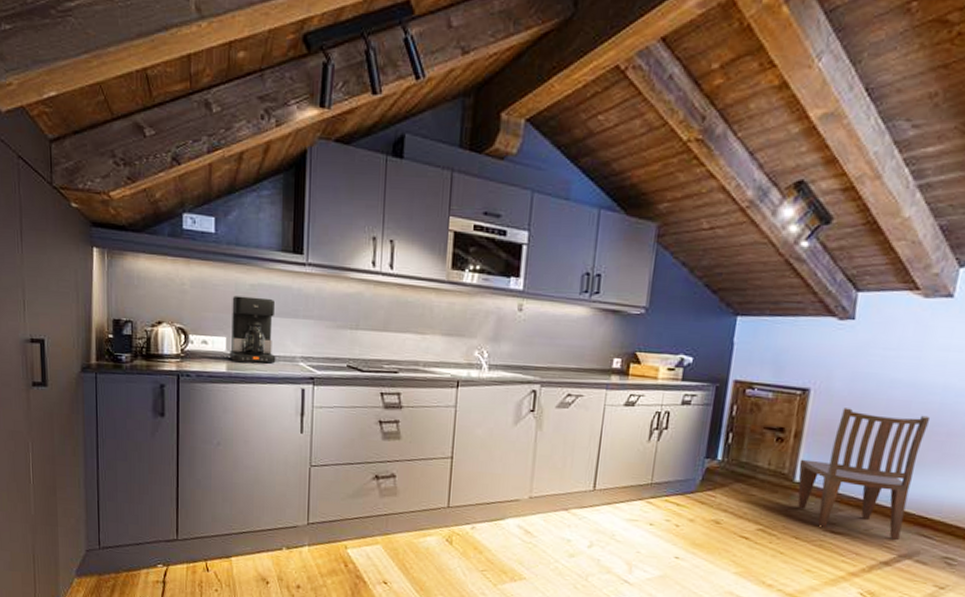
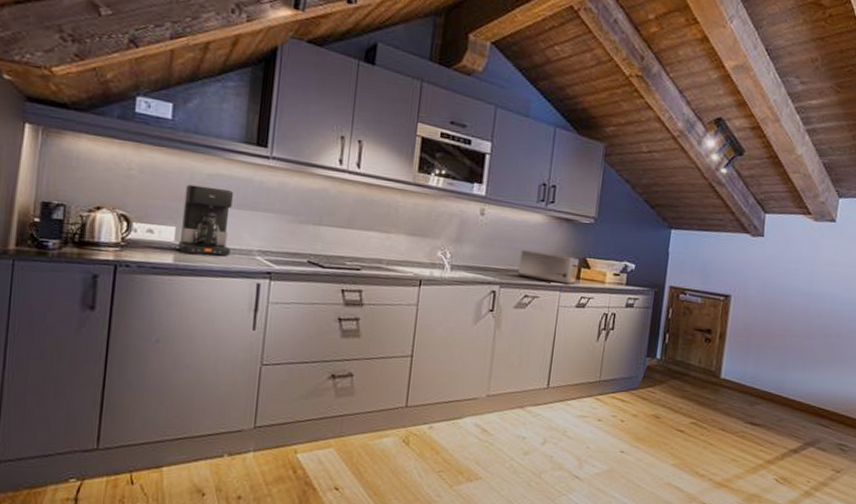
toaster: none [559,345,629,383] -> present [517,249,580,286]
dining chair: present [797,408,930,540] -> none [723,312,823,429]

